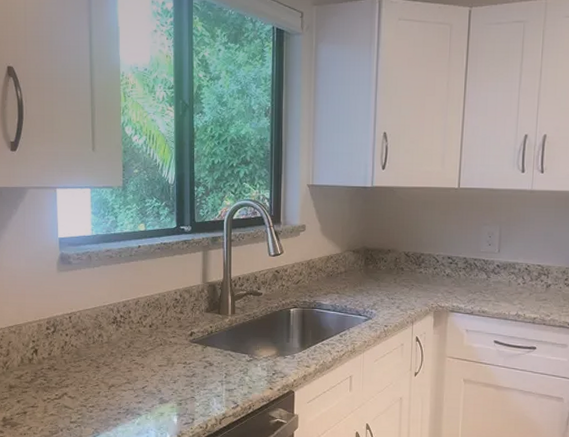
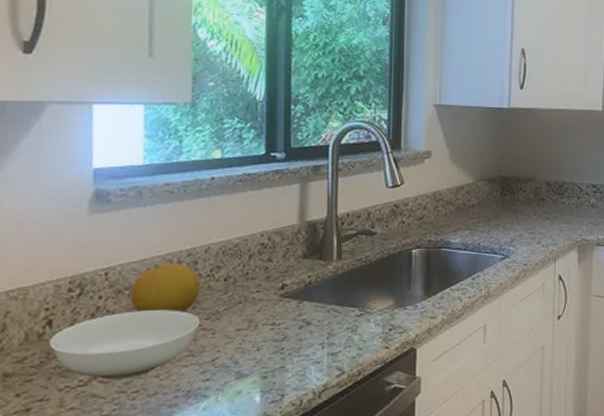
bowl: none [36,346,134,397] -> present [49,310,200,380]
fruit: none [86,311,133,350] -> present [130,262,200,312]

